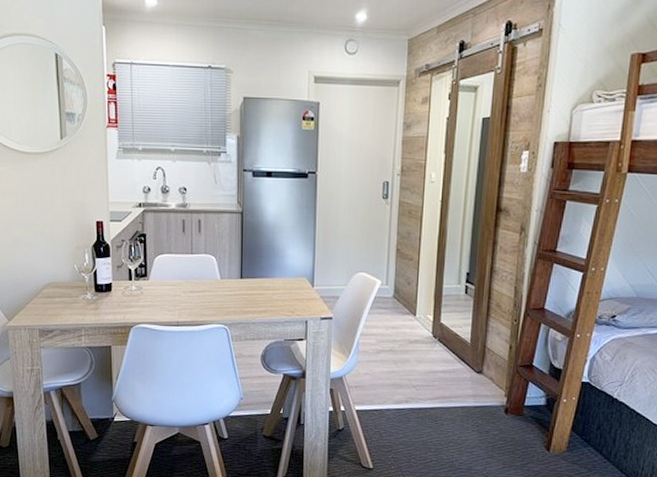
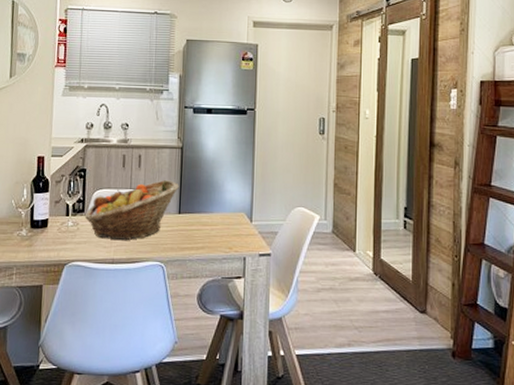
fruit basket: none [148,245,240,305] -> present [85,180,179,241]

